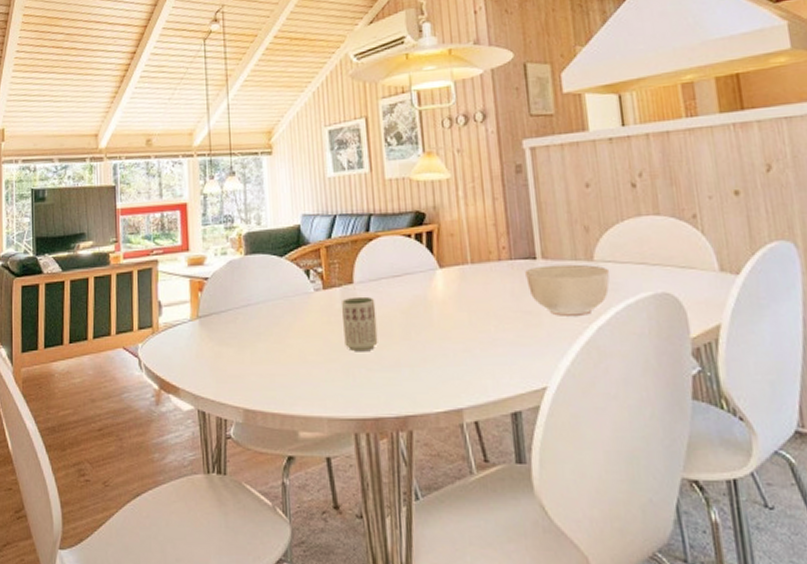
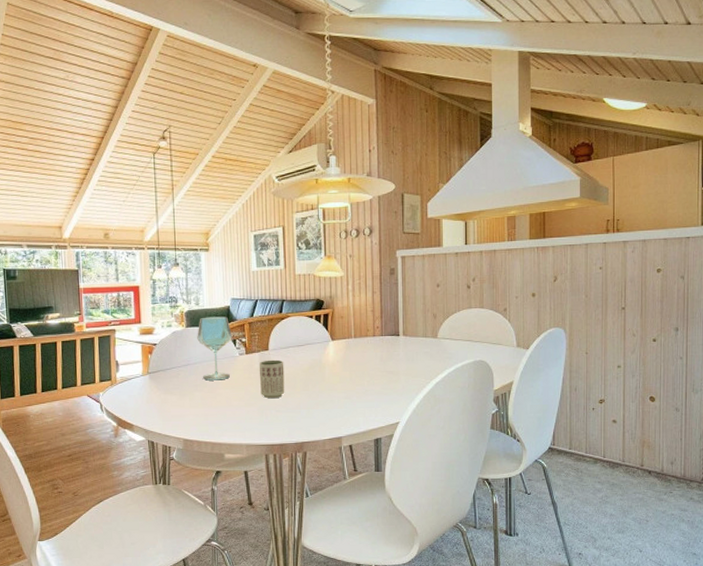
wine glass: none [259,239,304,327] -> present [197,316,232,381]
bowl: present [525,264,610,316] -> none [391,340,448,375]

